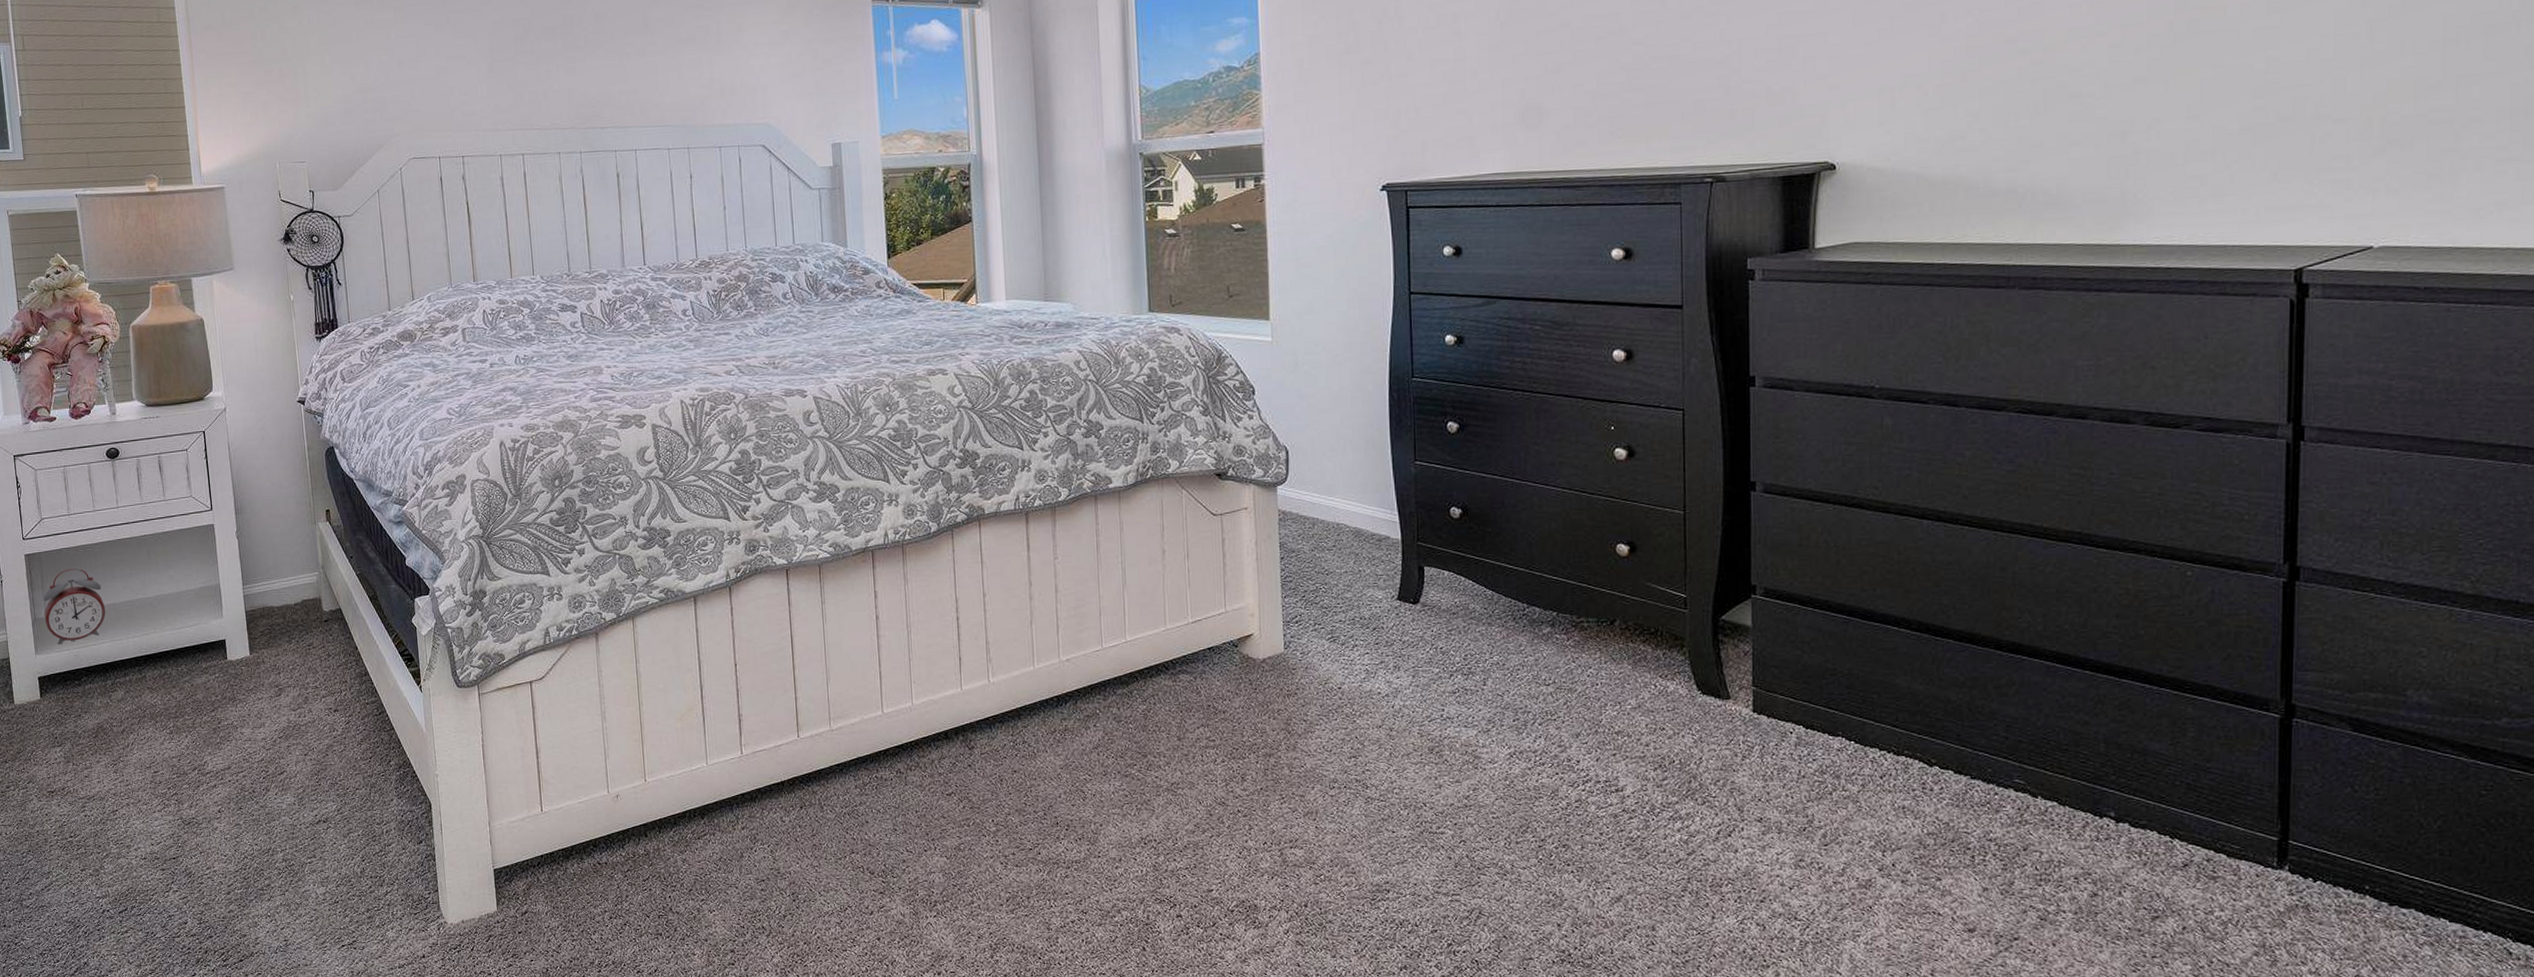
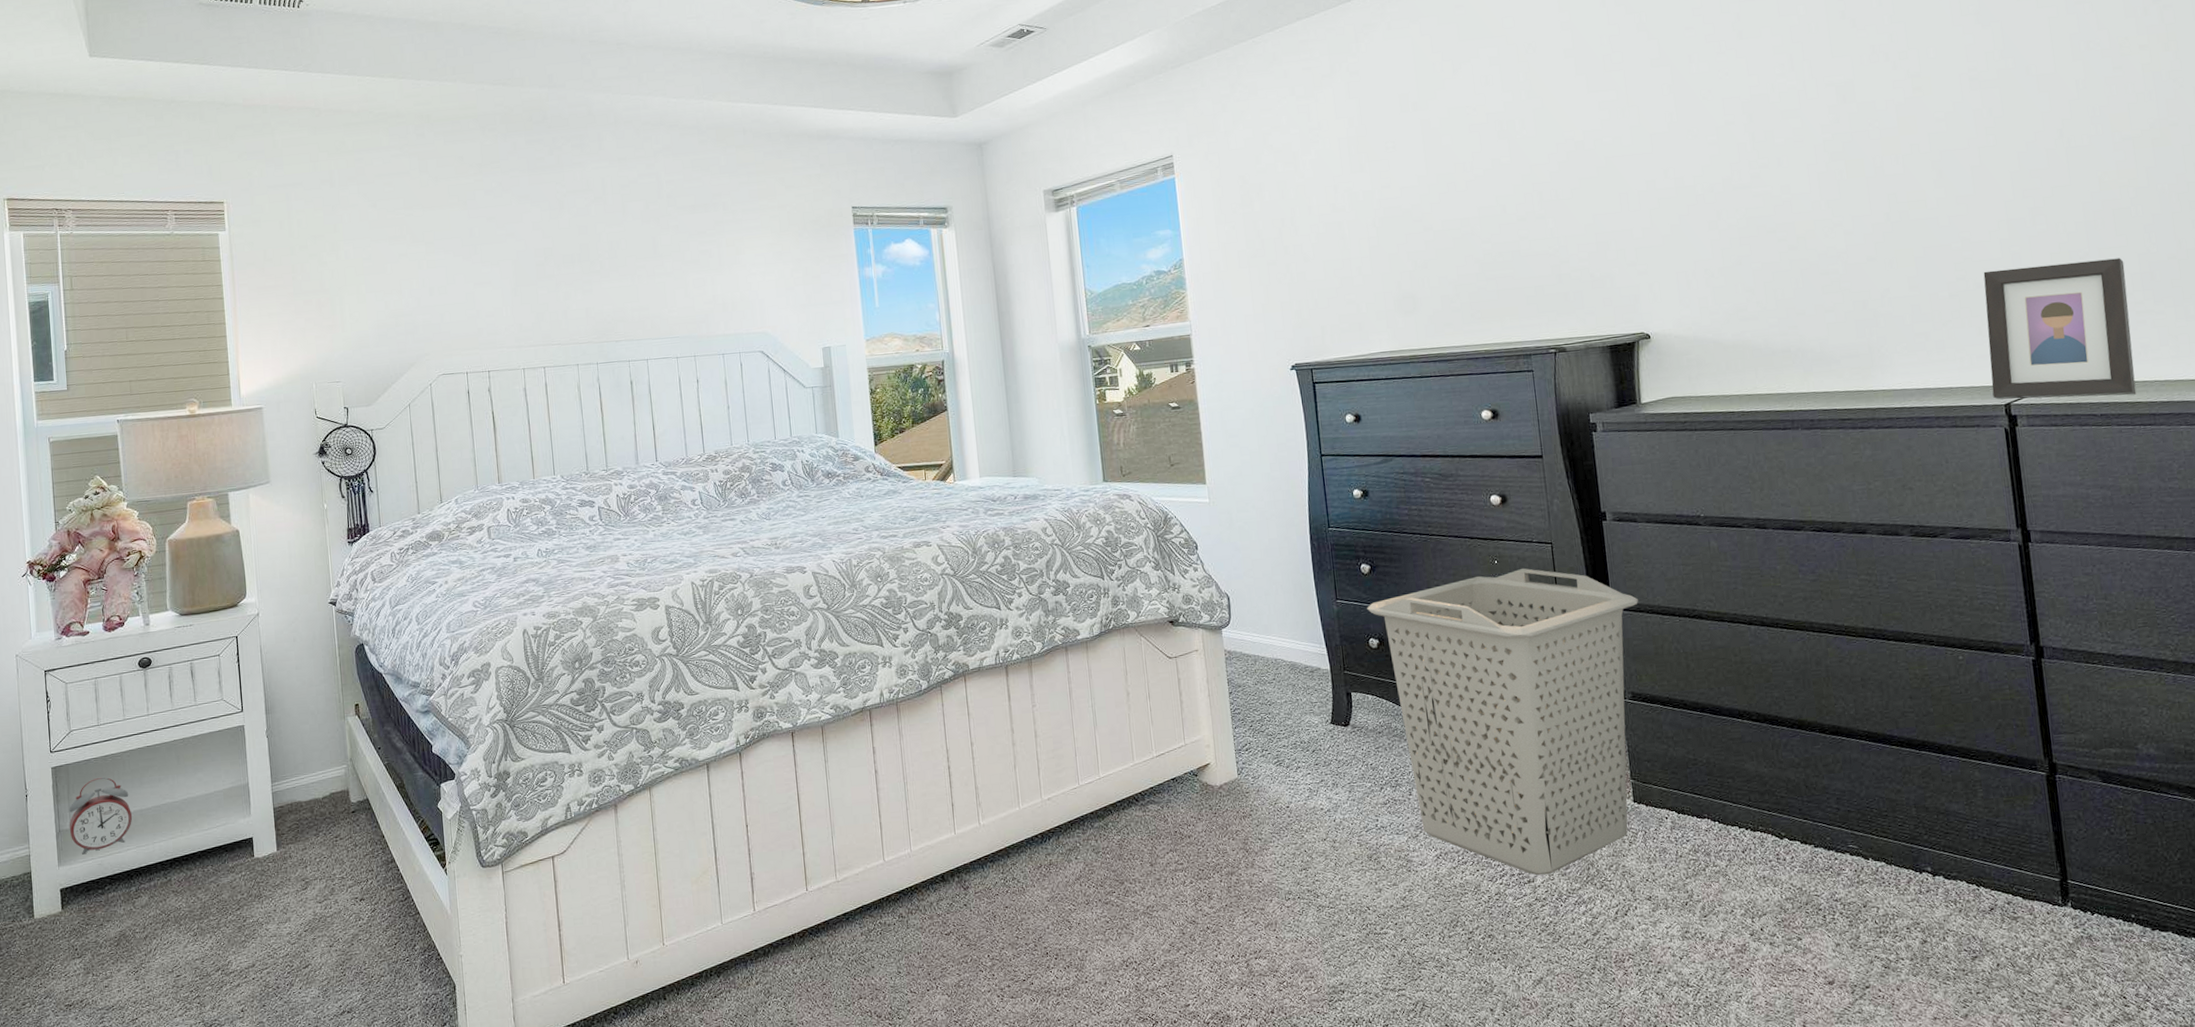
laundry basket: none [1451,436,1784,785] -> present [1367,568,1638,876]
picture frame: none [2280,88,2490,266] -> present [1983,258,2137,400]

